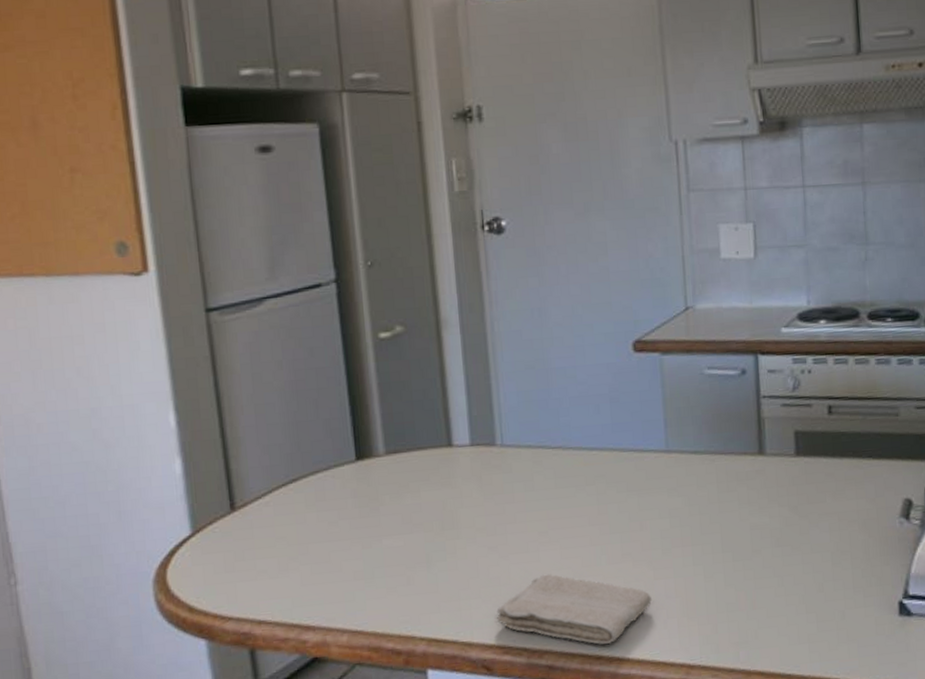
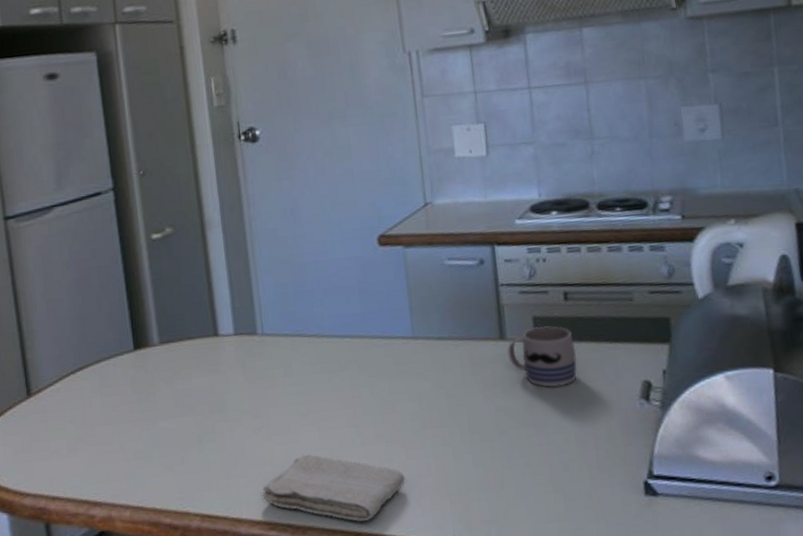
mug: none [765,441,838,505] -> present [507,326,577,388]

